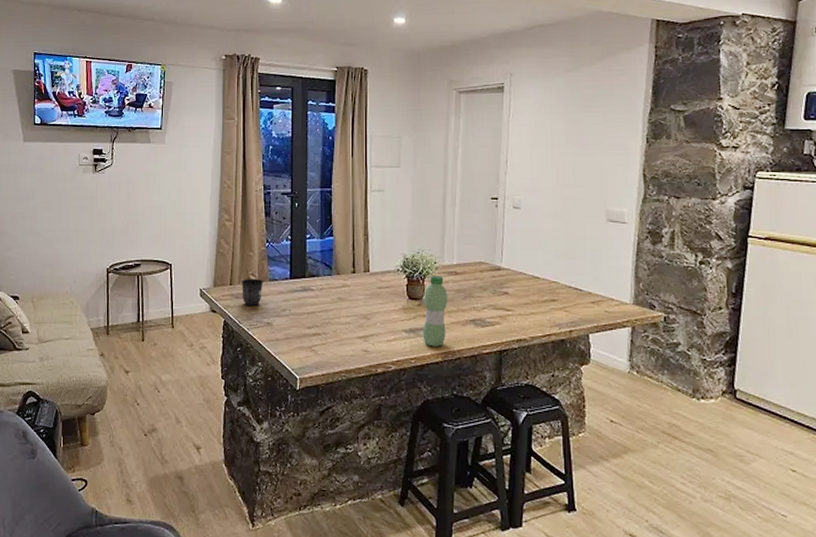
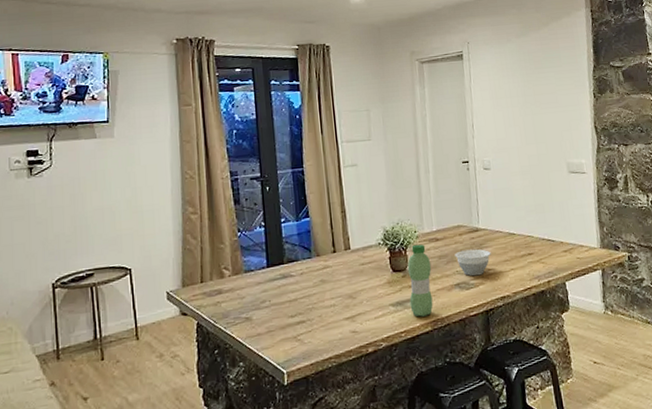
mug: present [241,278,264,306] -> none [213,271,239,303]
bowl: none [473,287,511,315] -> present [454,249,491,276]

